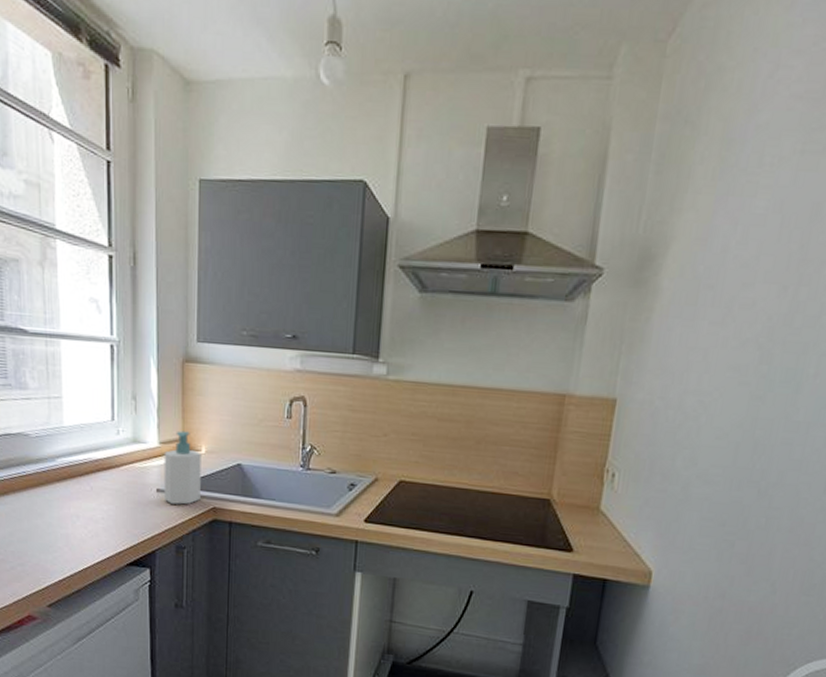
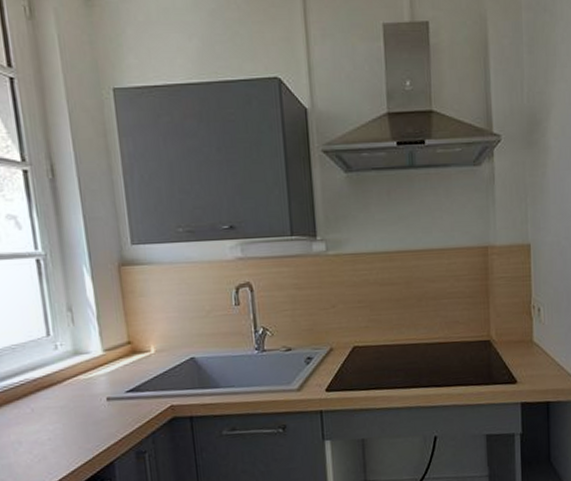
soap bottle: present [163,430,201,505] -> none [110,334,156,410]

